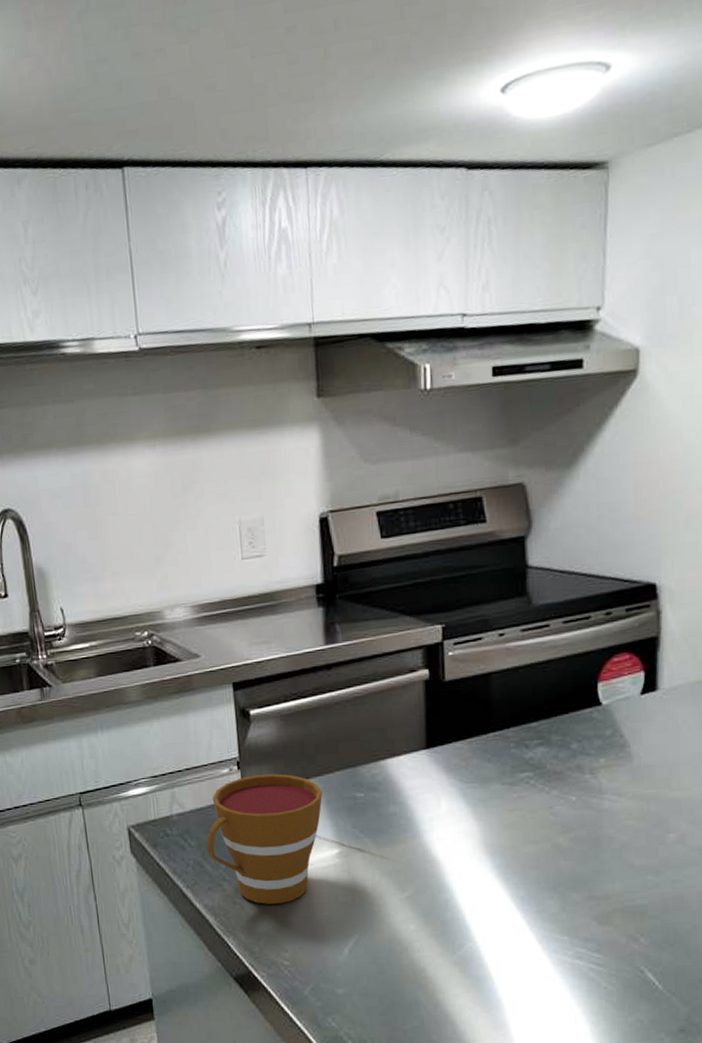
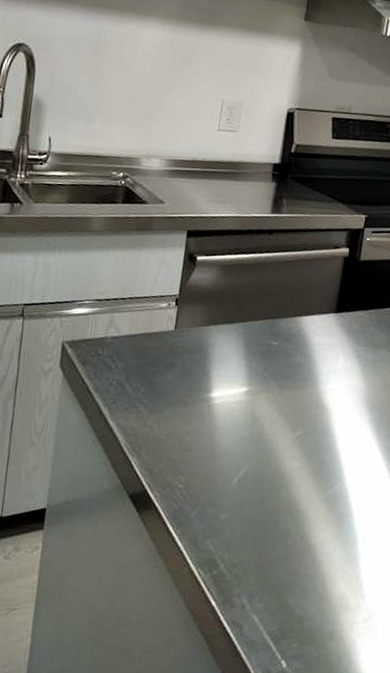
cup: present [206,774,323,904] -> none [131,312,244,431]

